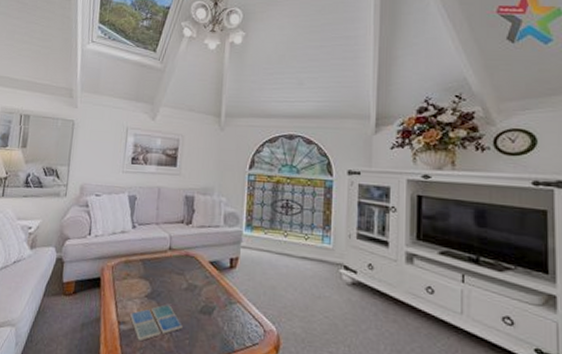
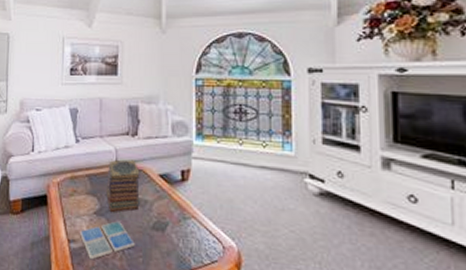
book stack: none [158,246,192,297] -> present [106,159,140,213]

